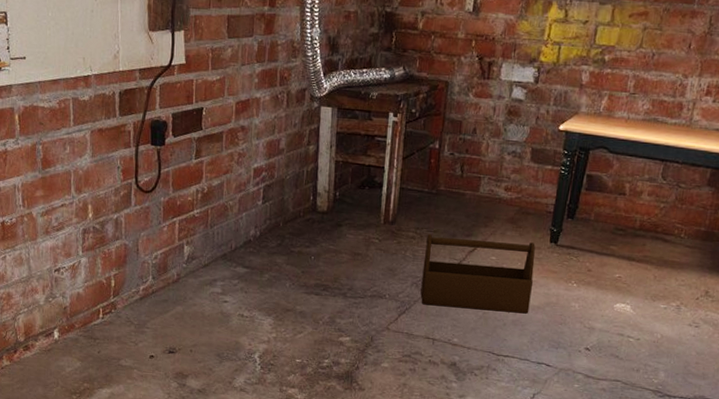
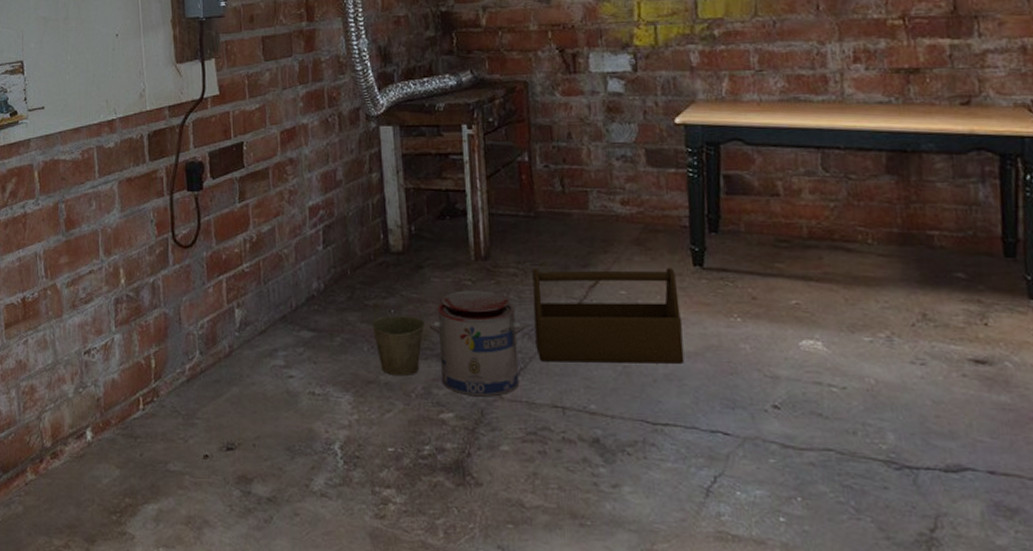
bucket: none [294,243,338,308] -> present [371,292,426,377]
paint can: none [340,246,415,328] -> present [429,290,525,397]

